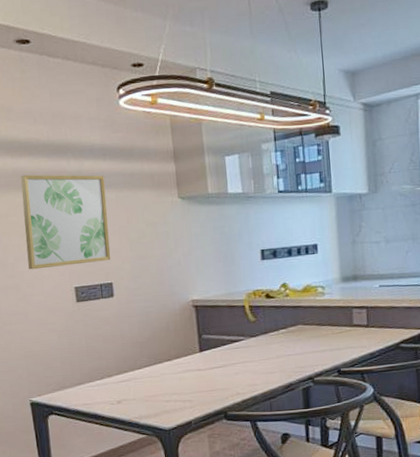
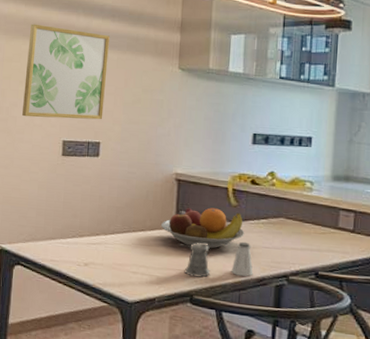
fruit bowl: none [185,327,267,367] -> present [160,208,245,249]
pepper shaker: none [206,361,240,395] -> present [179,242,211,278]
saltshaker: none [259,353,281,386] -> present [231,241,253,277]

